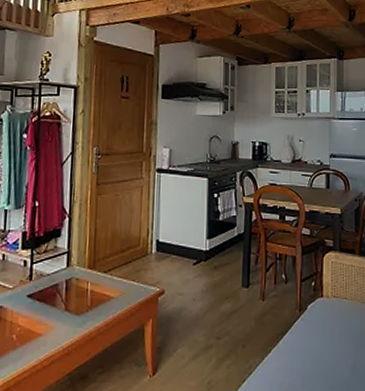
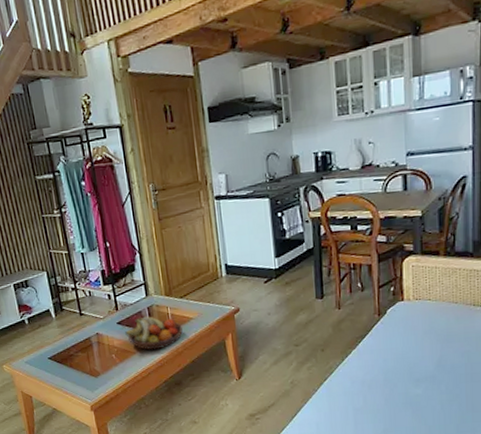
fruit bowl: none [34,290,100,333] -> present [125,316,183,350]

